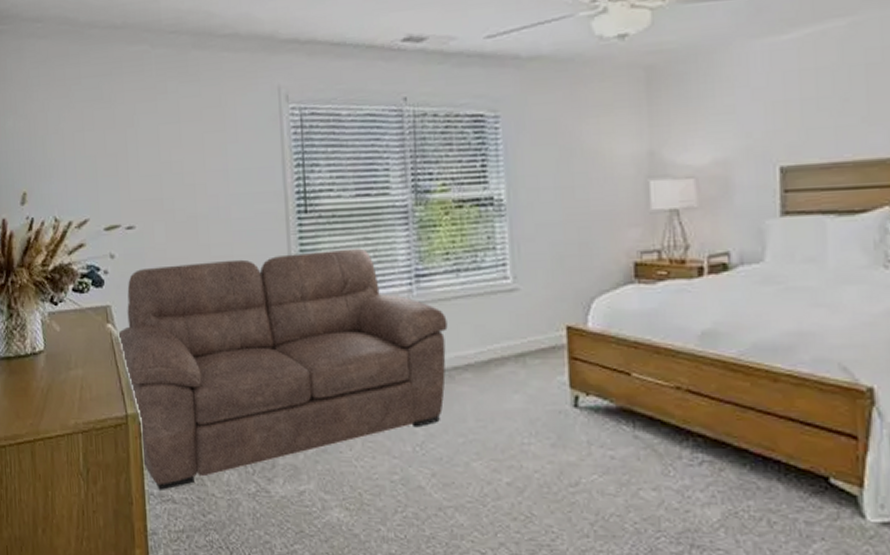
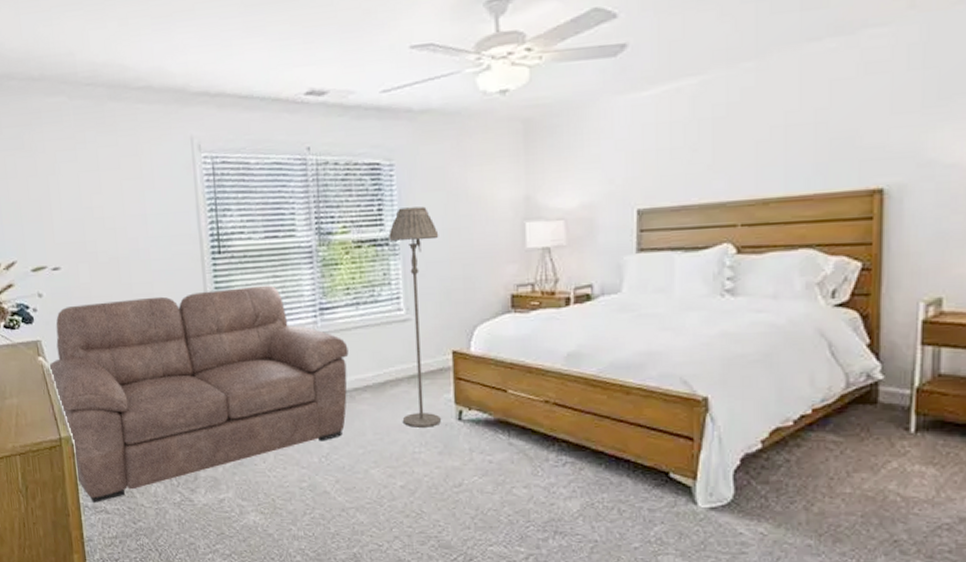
floor lamp: none [493,162,554,414] -> present [389,206,441,428]

